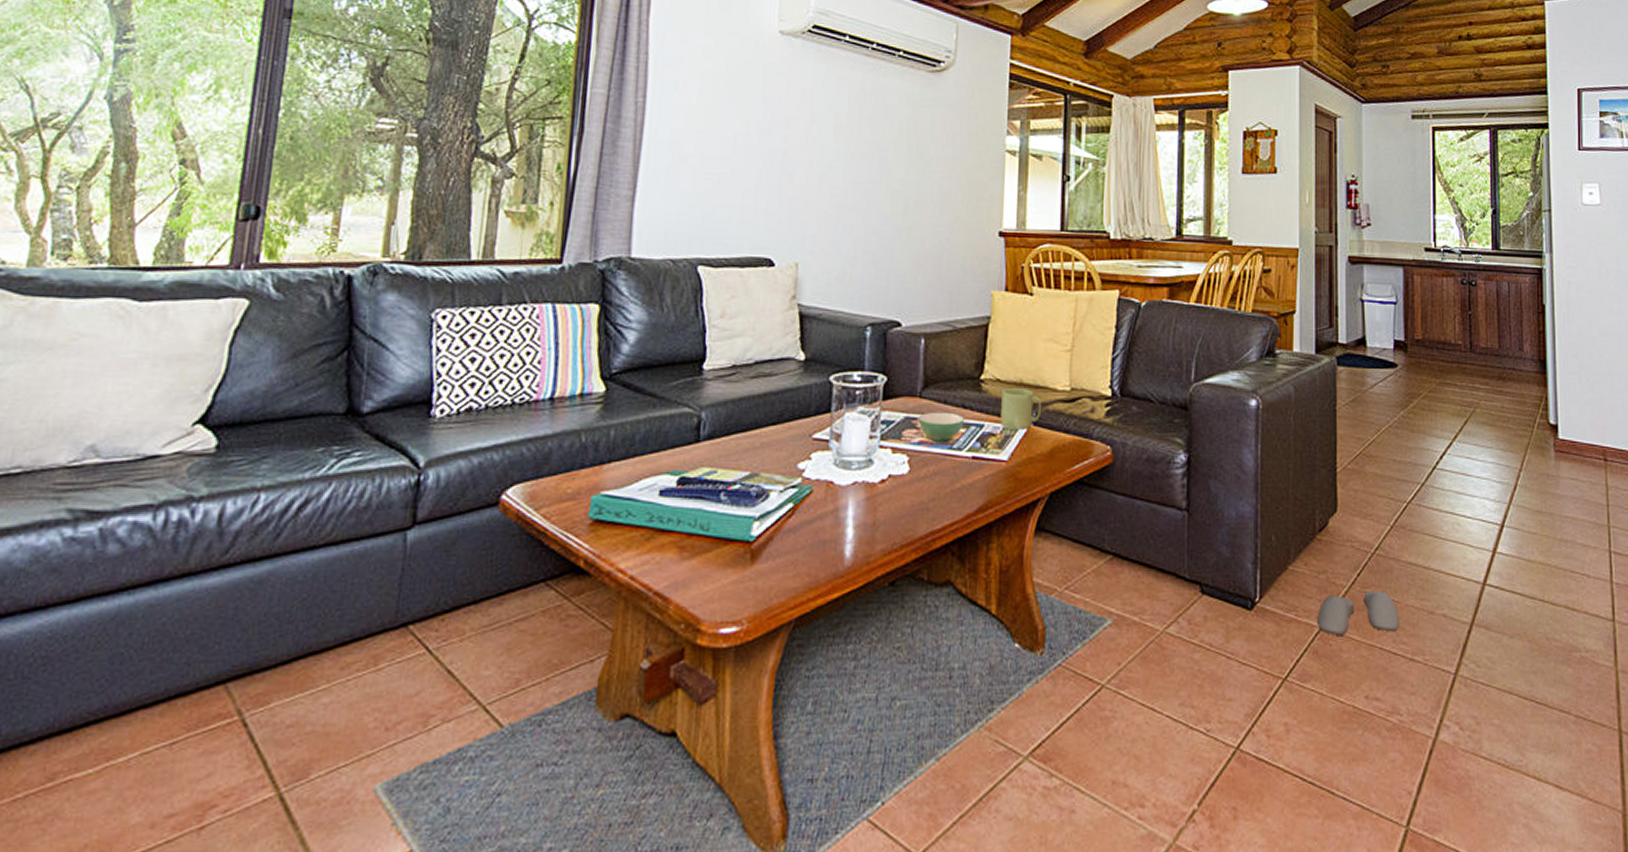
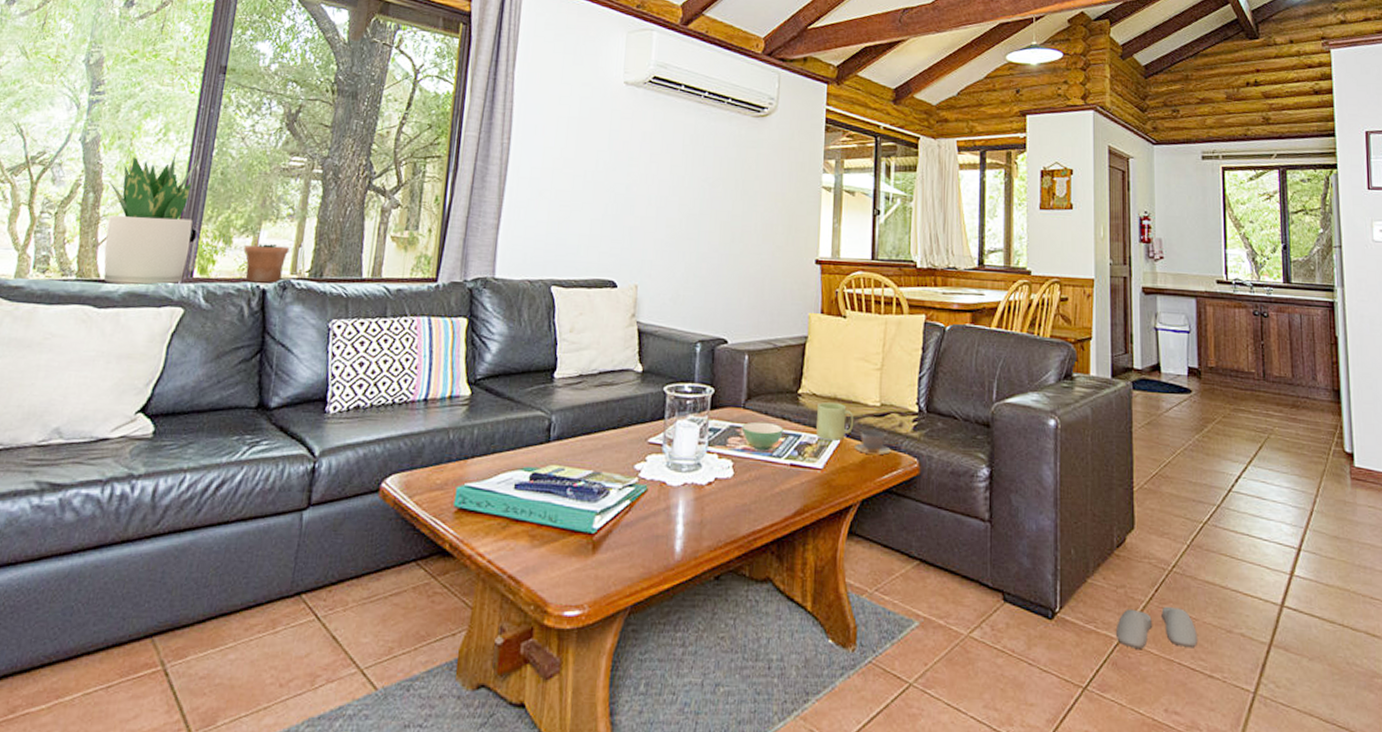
planter: none [143,116,262,272] -> present [103,154,200,285]
planter: none [322,221,380,268] -> present [243,243,290,283]
teacup: none [1043,416,1082,443] -> present [855,429,891,455]

